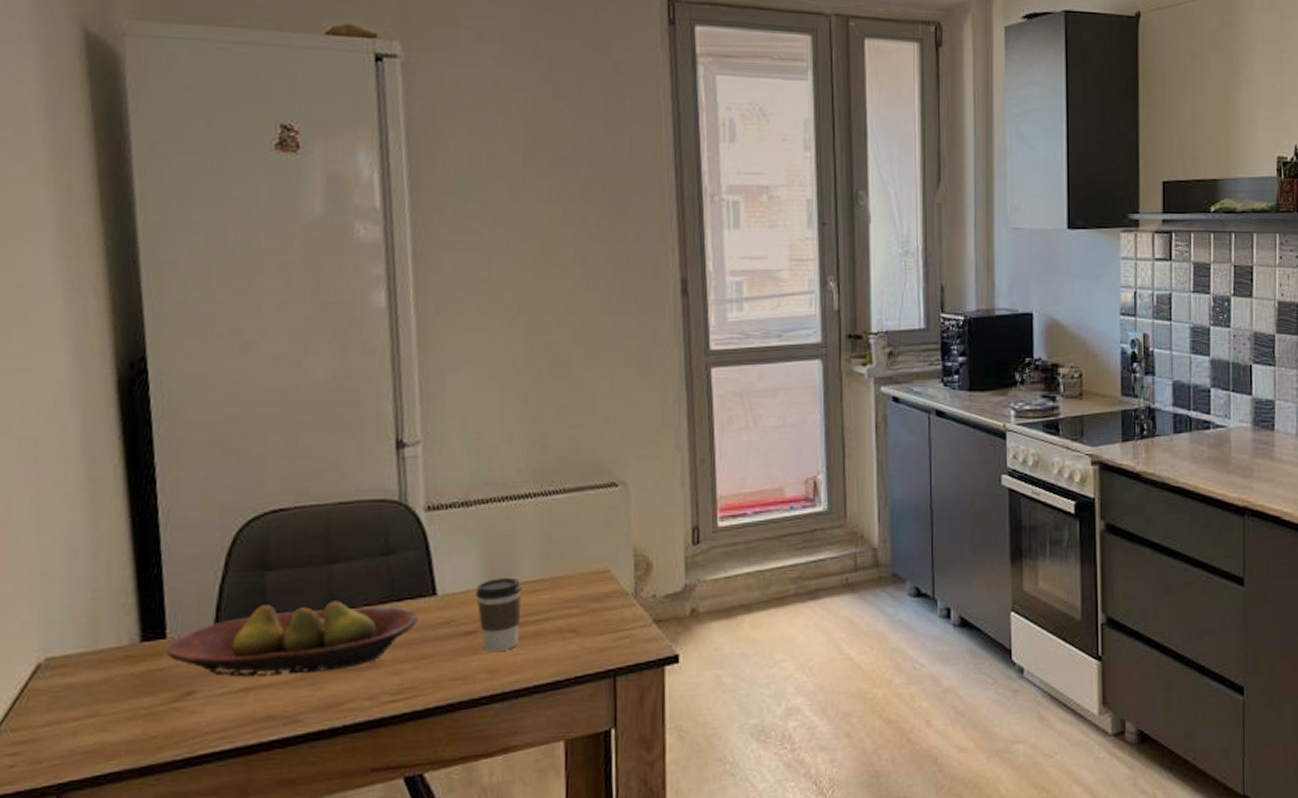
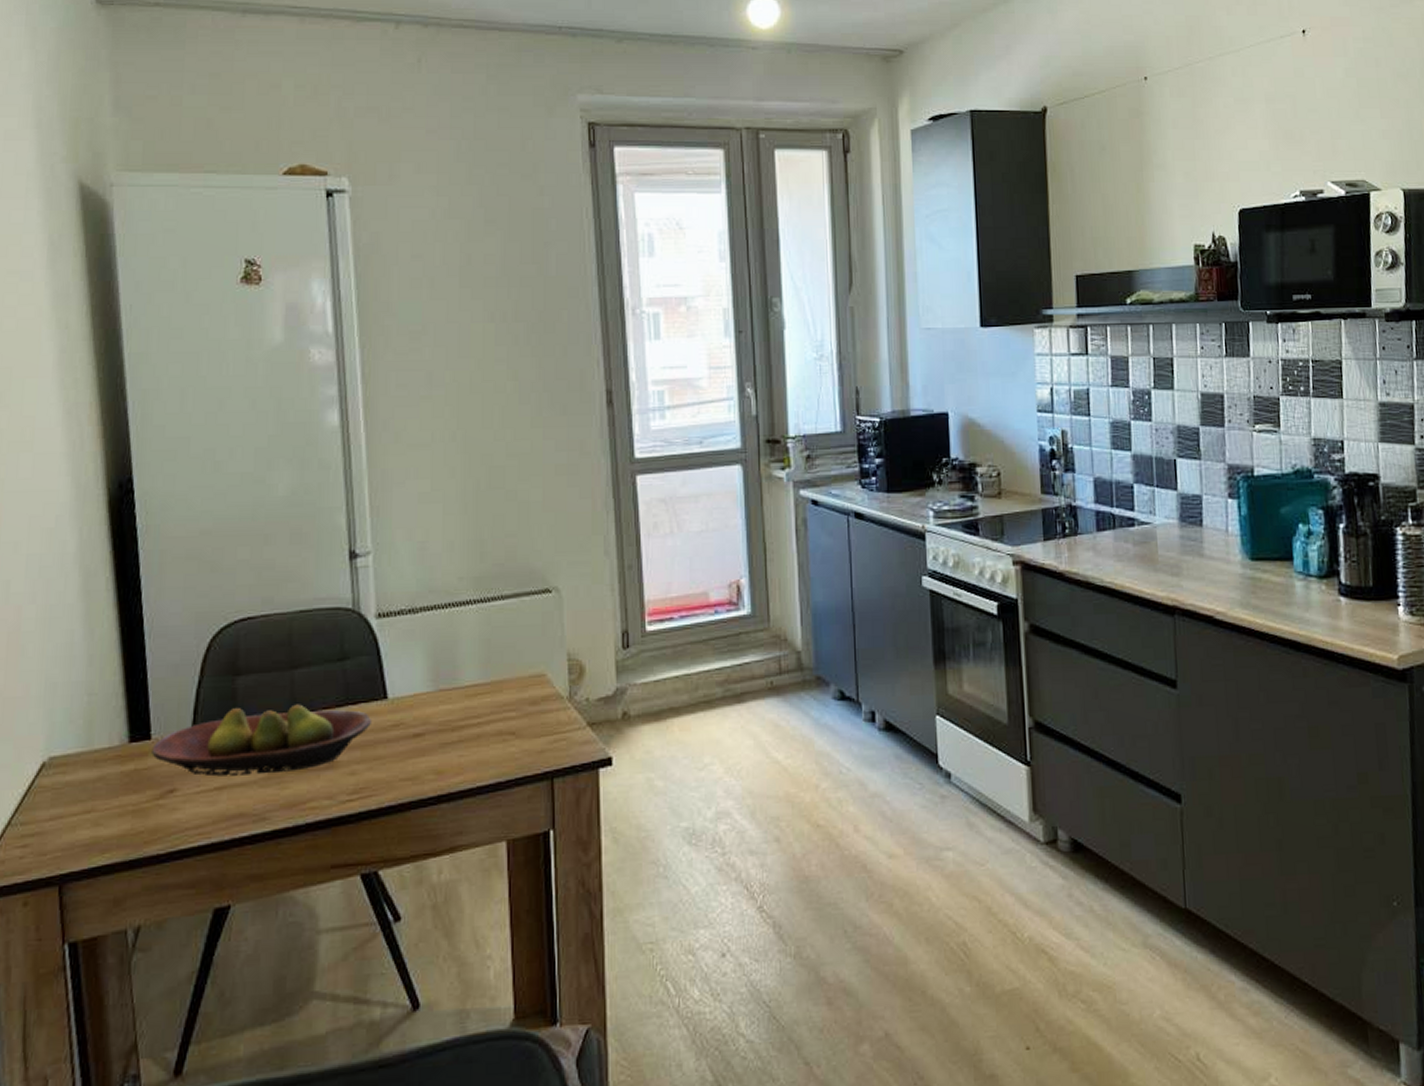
coffee cup: present [476,577,522,651] -> none [423,681,465,753]

